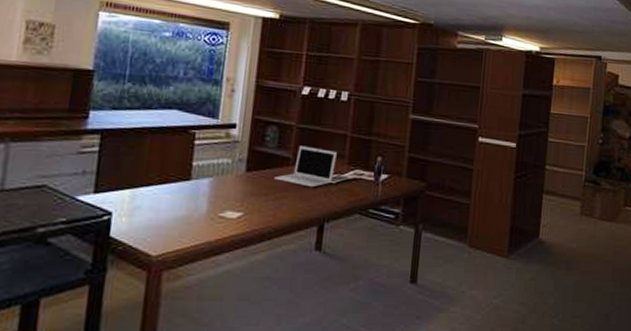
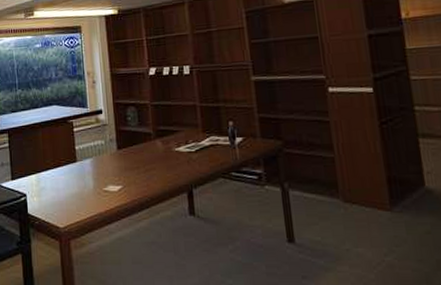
laptop: present [274,145,337,188] -> none [141,120,192,158]

